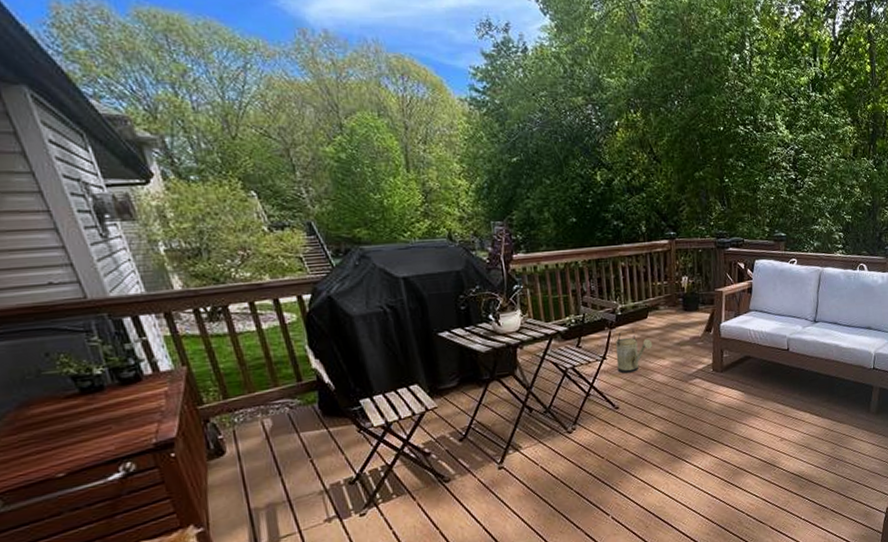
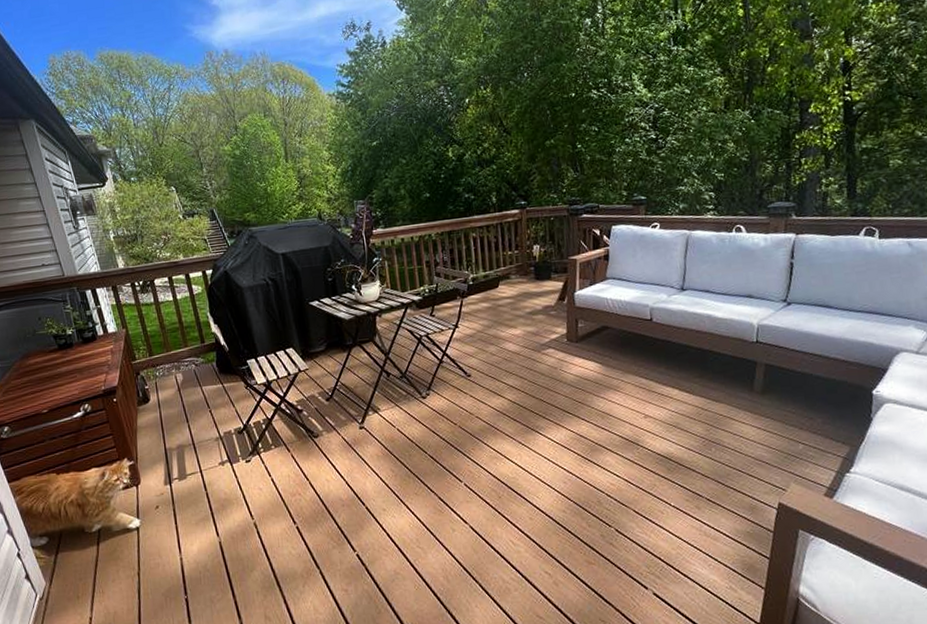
watering can: present [616,329,653,374] -> none [467,298,505,342]

